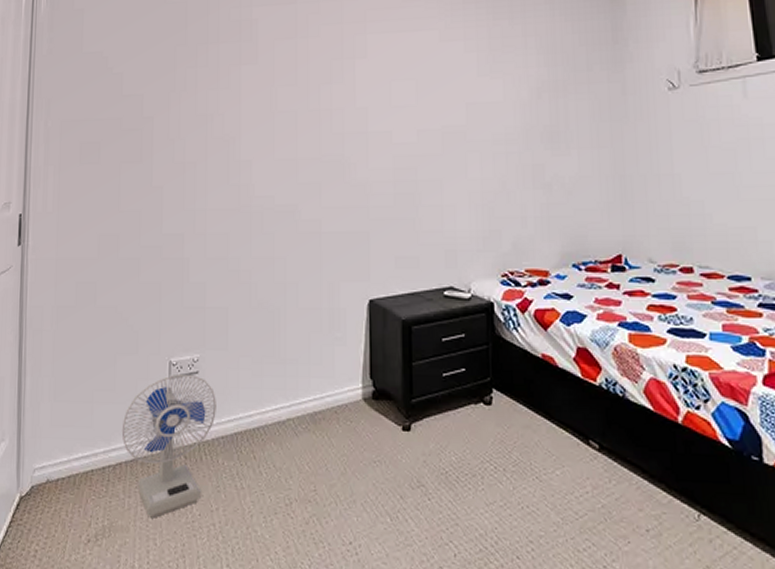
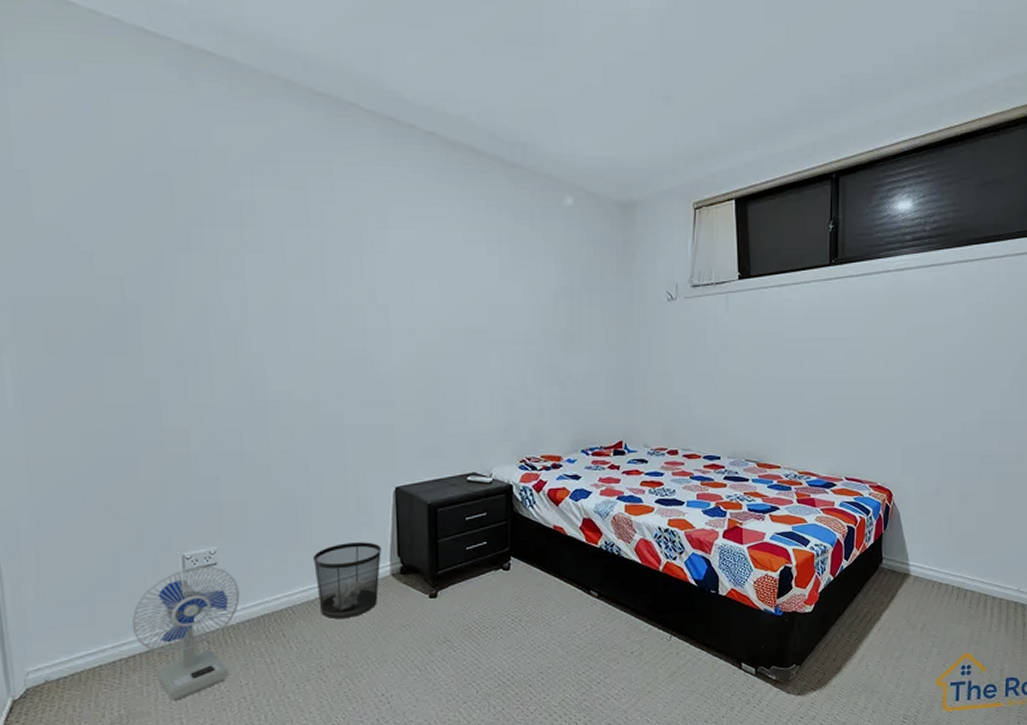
waste bin: none [287,359,353,446] -> present [313,542,381,619]

